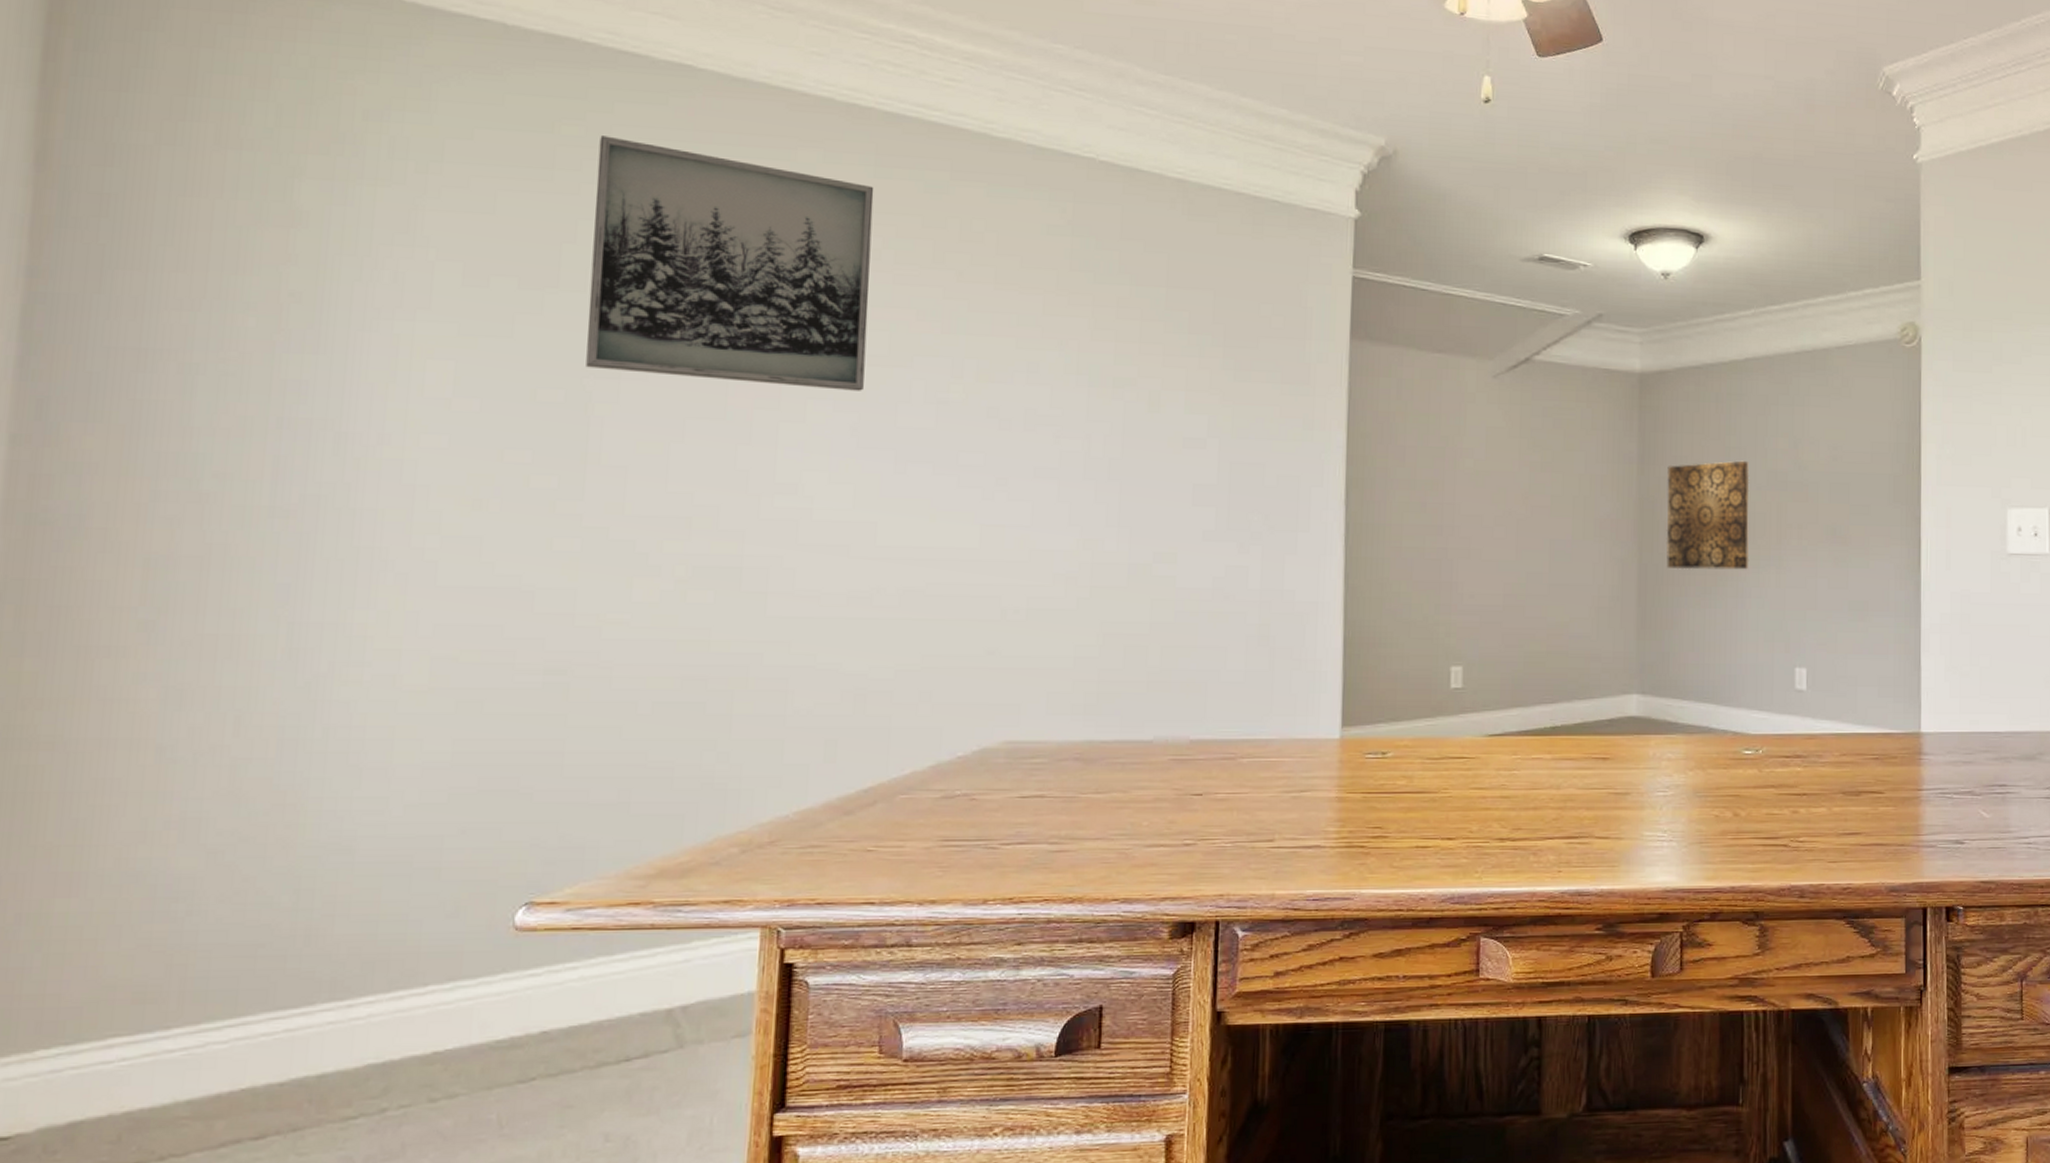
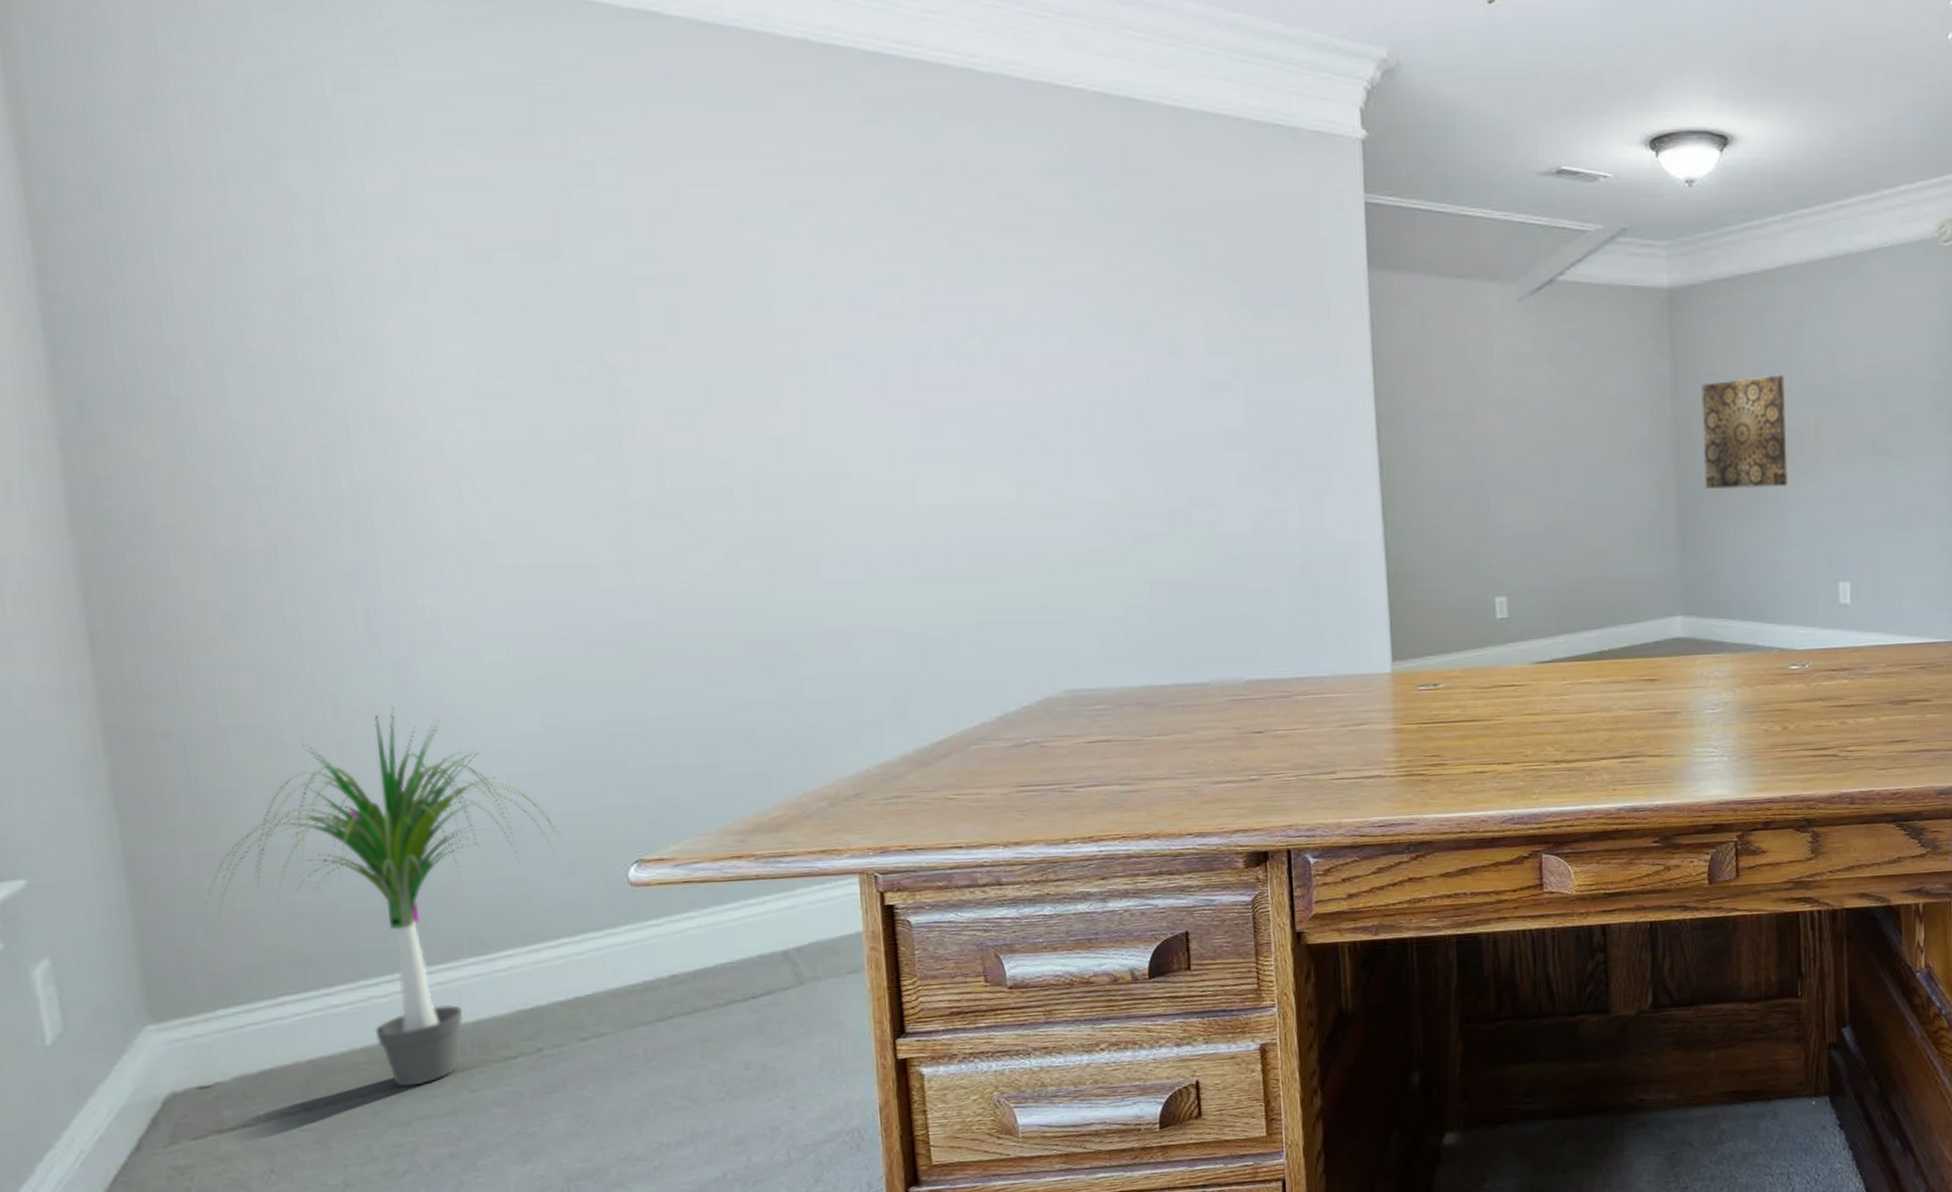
potted plant: none [52,725,450,1147] -> present [206,706,562,1087]
wall art: present [586,135,874,391] -> none [576,94,882,350]

